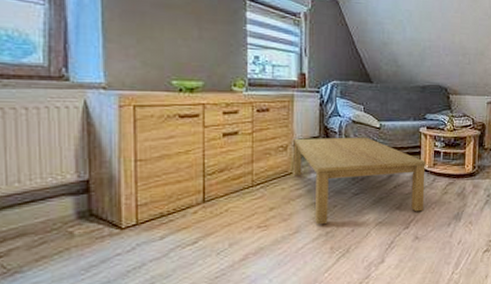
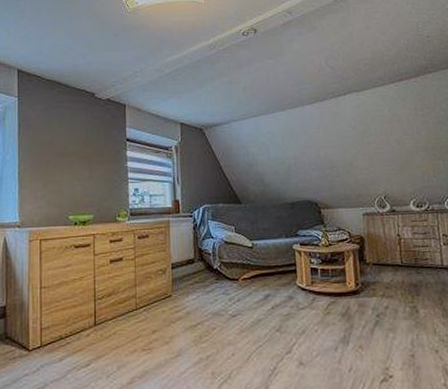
coffee table: present [293,137,426,225] -> none [171,257,305,349]

